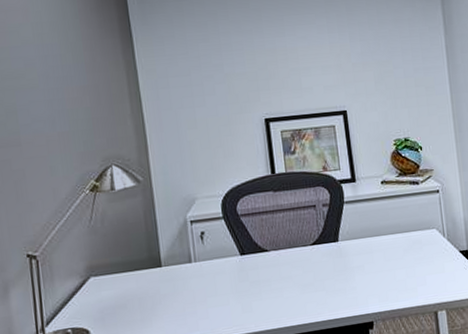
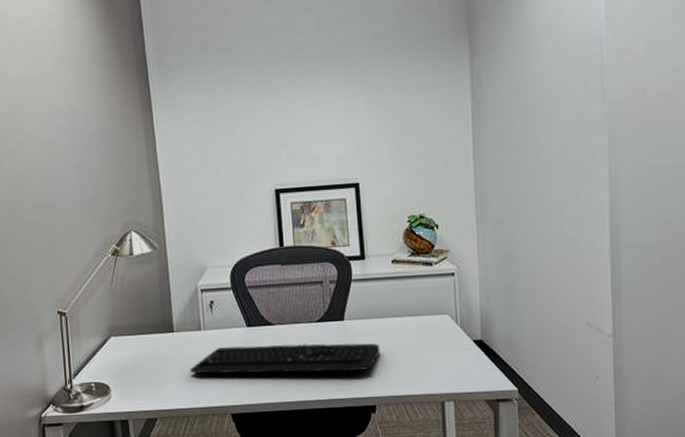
keyboard: none [180,261,375,308] -> present [190,343,380,374]

